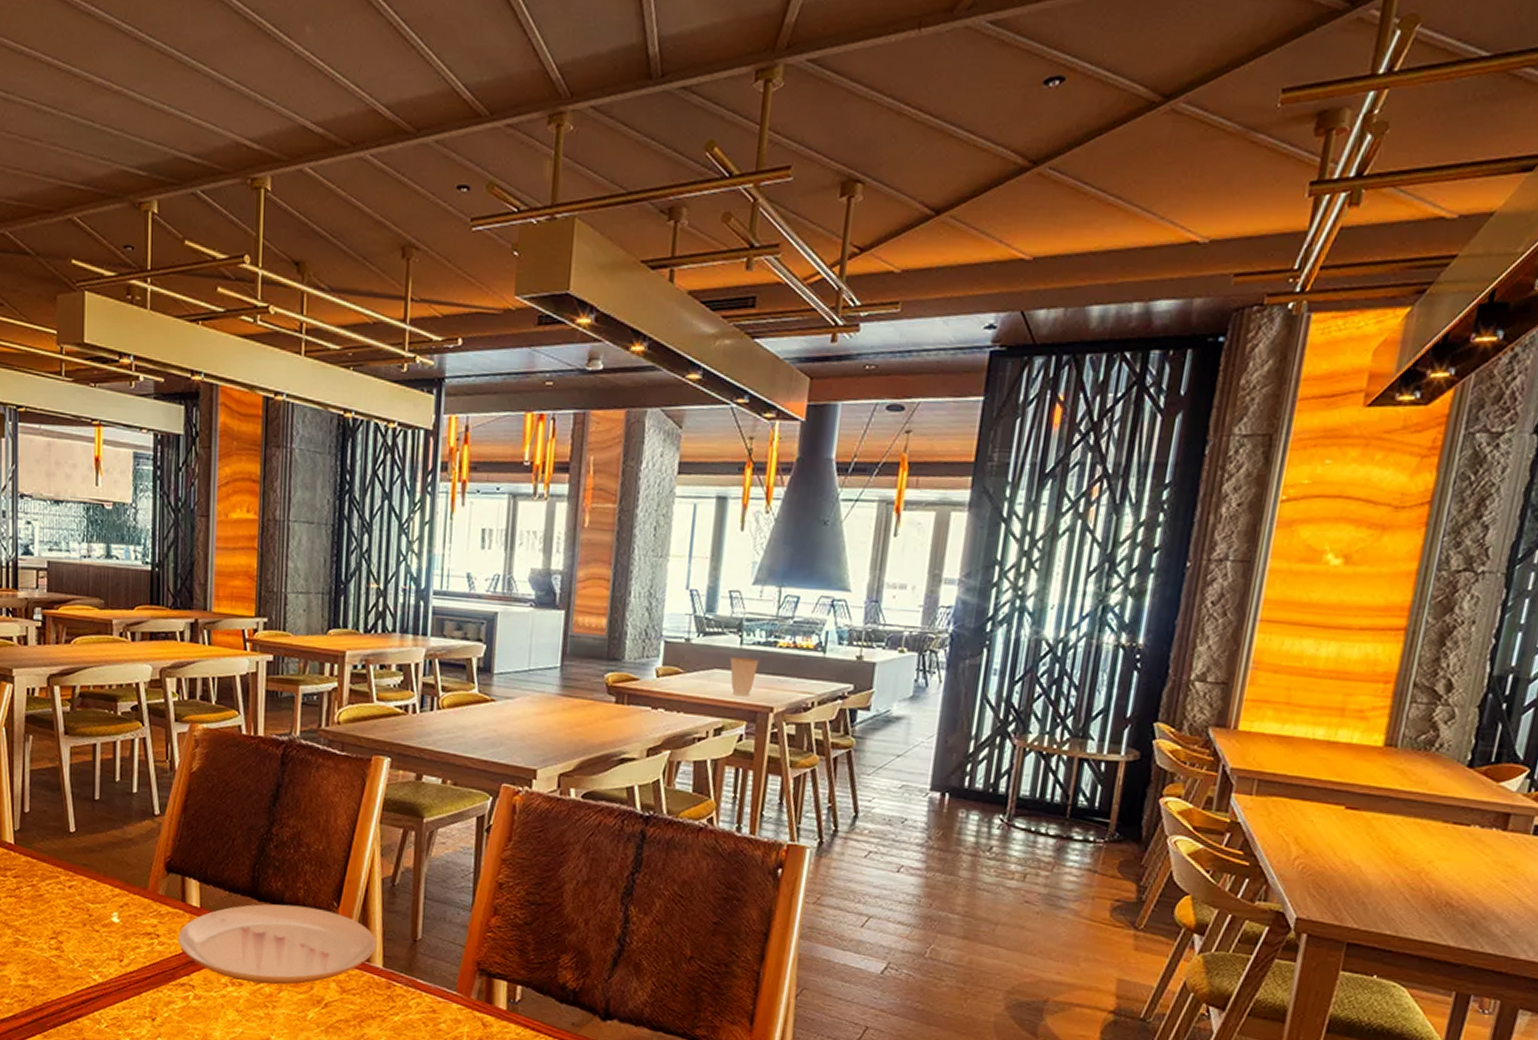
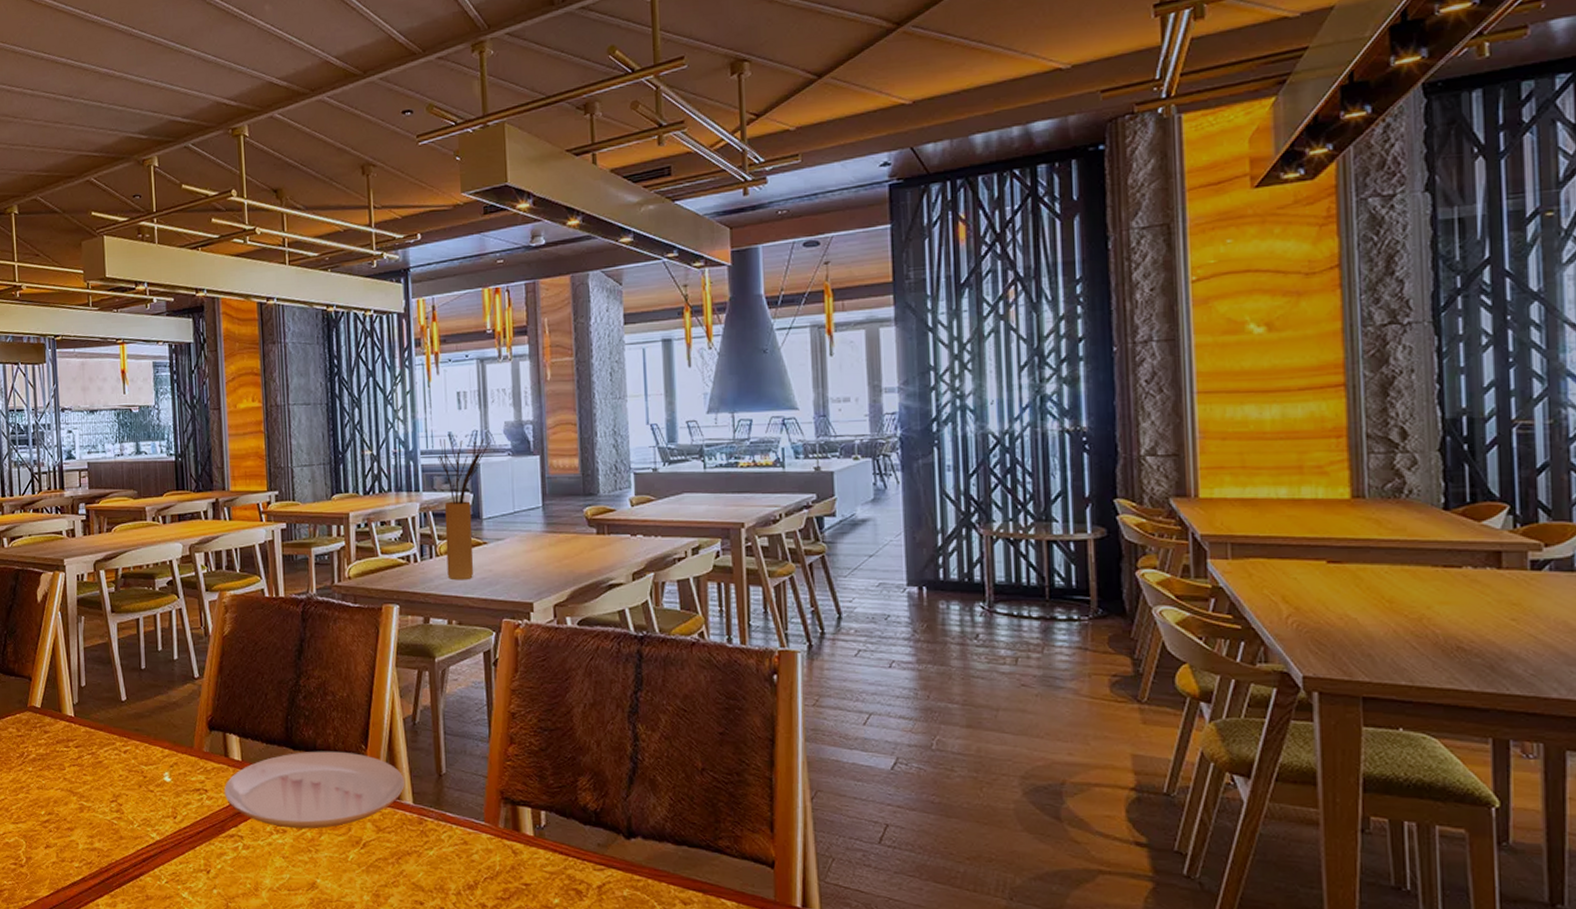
vase: none [447,575,512,739] -> present [438,434,490,581]
cup: present [730,657,759,697] -> none [697,479,724,516]

